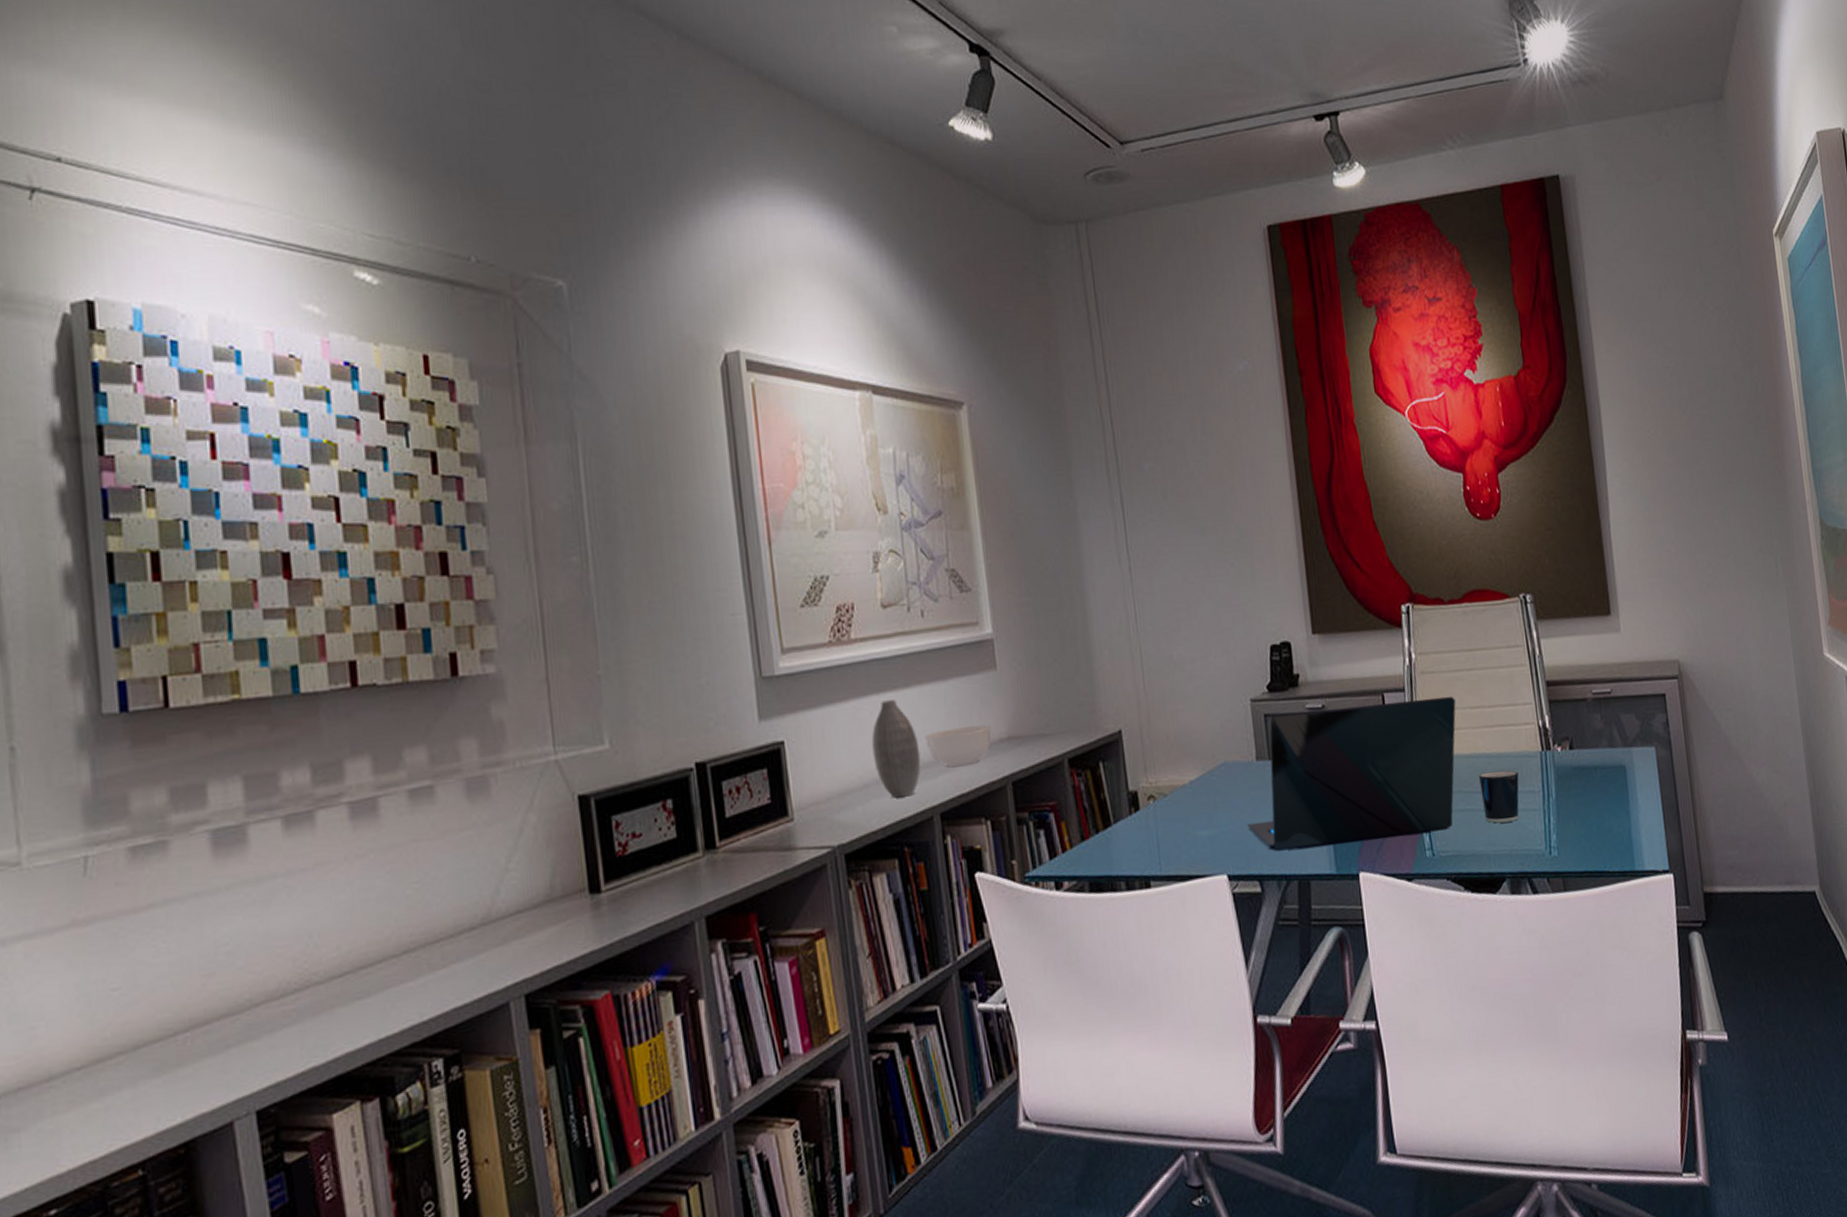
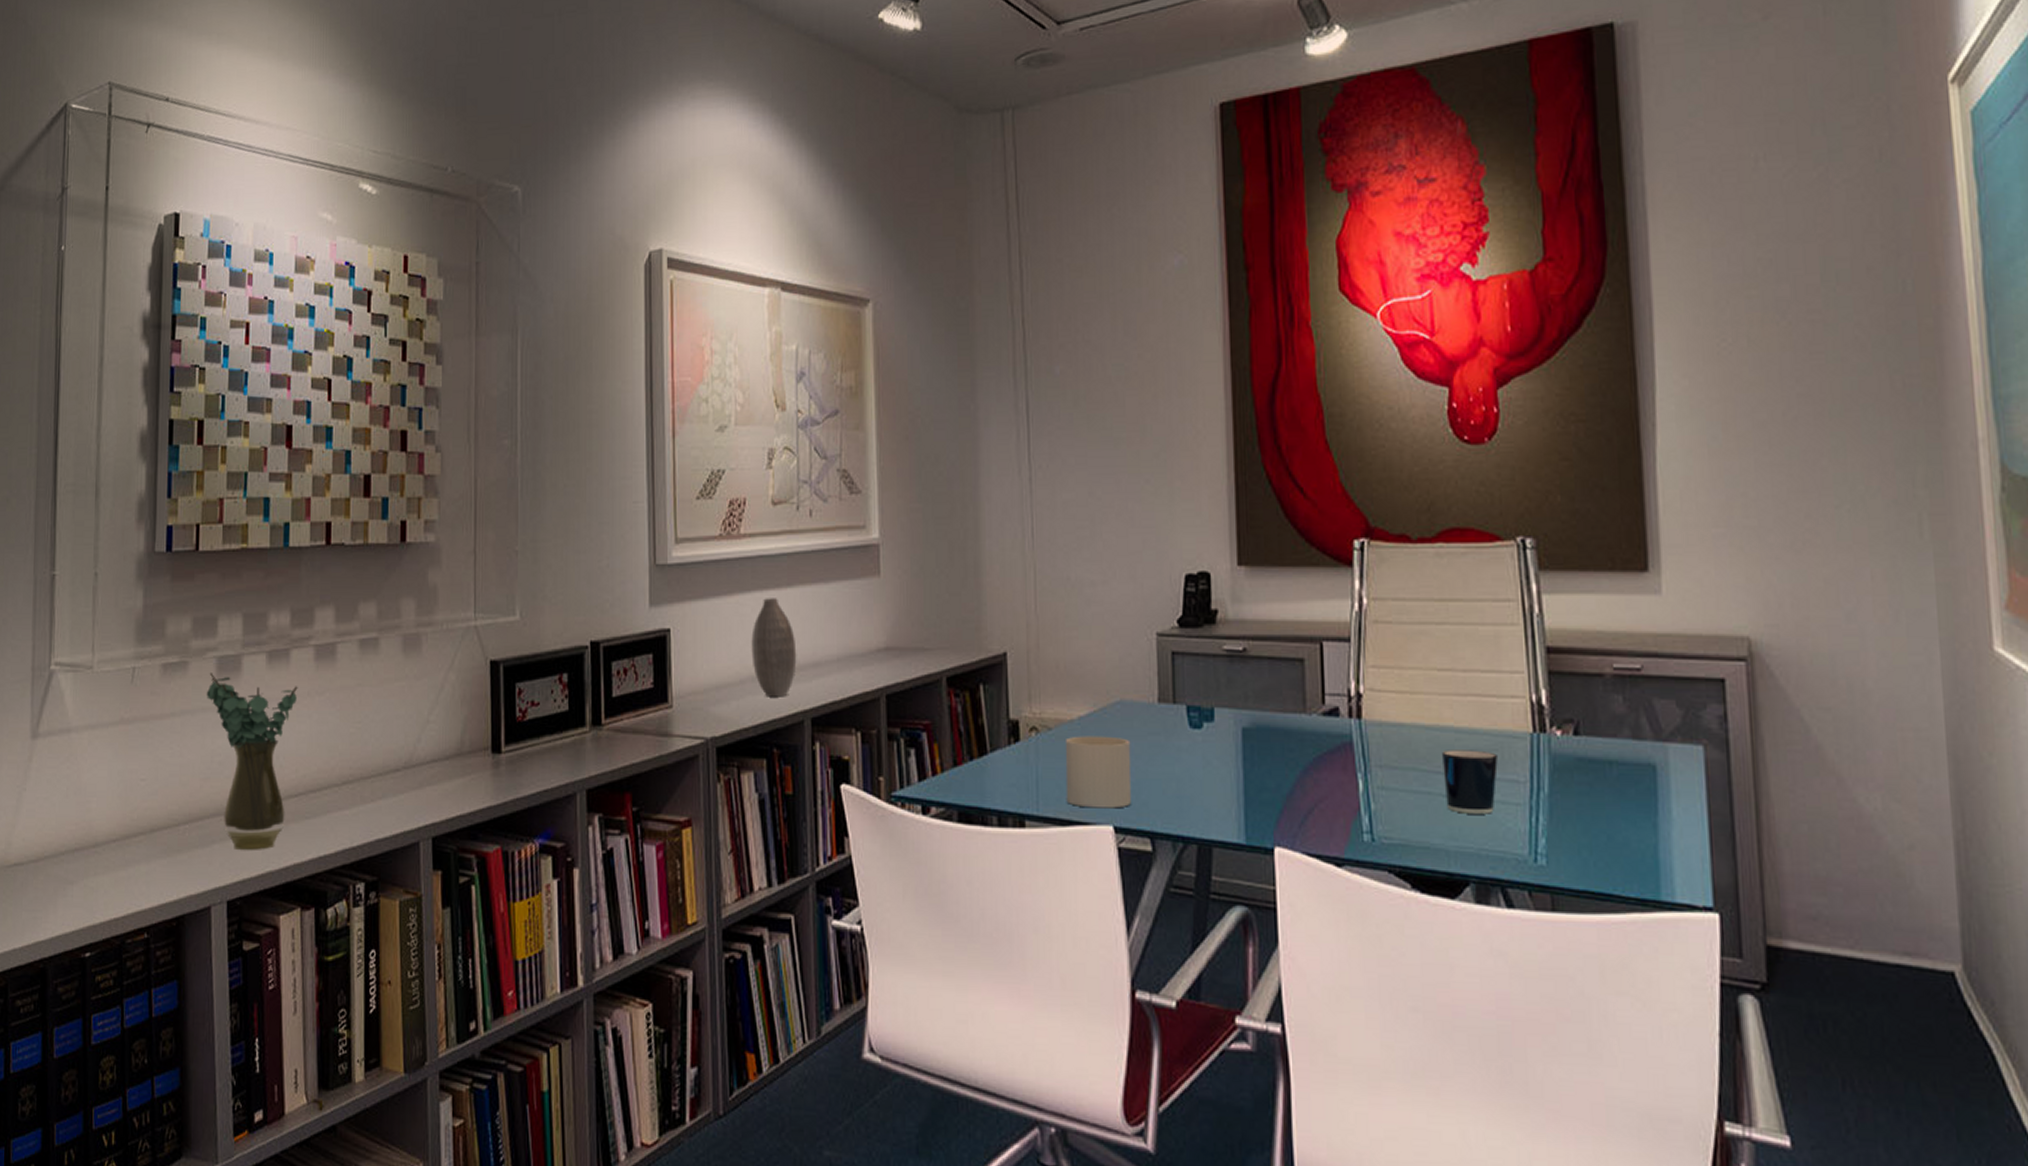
vase: none [198,850,330,1052] -> present [206,673,298,851]
bowl: present [925,725,991,768] -> none [803,633,869,673]
cup: none [1180,795,1240,862] -> present [1065,736,1132,809]
laptop: present [1247,696,1456,851] -> none [1142,653,1417,814]

